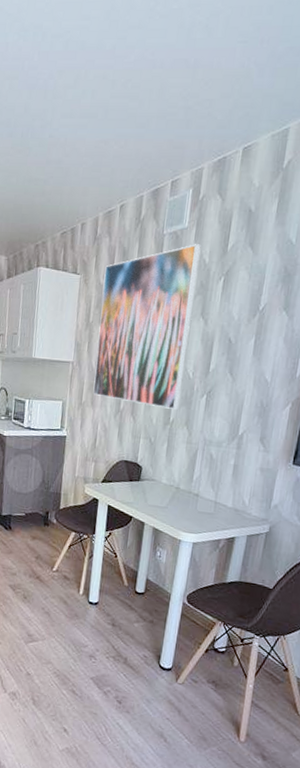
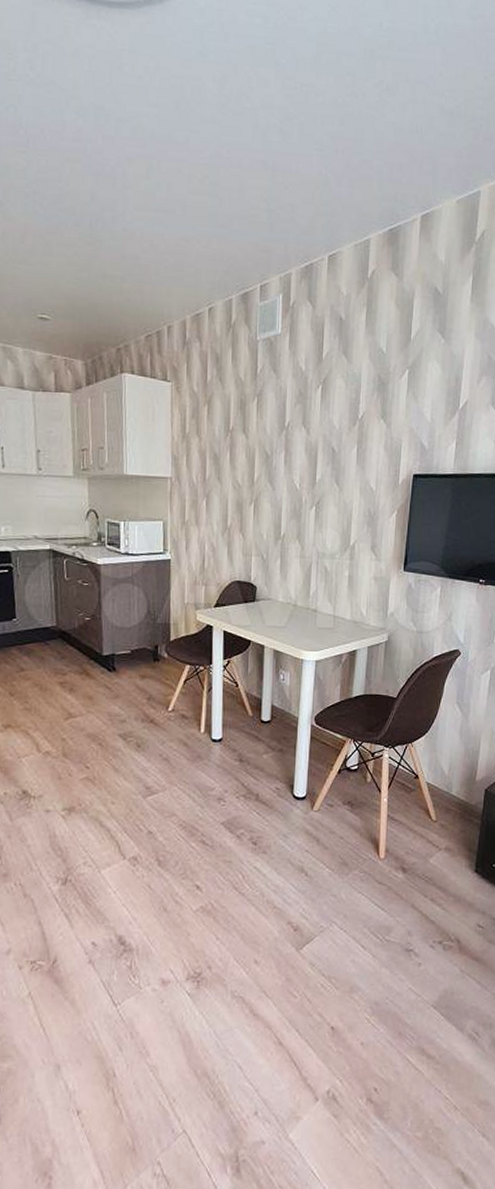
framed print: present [93,244,201,410] -> none [196,351,296,523]

